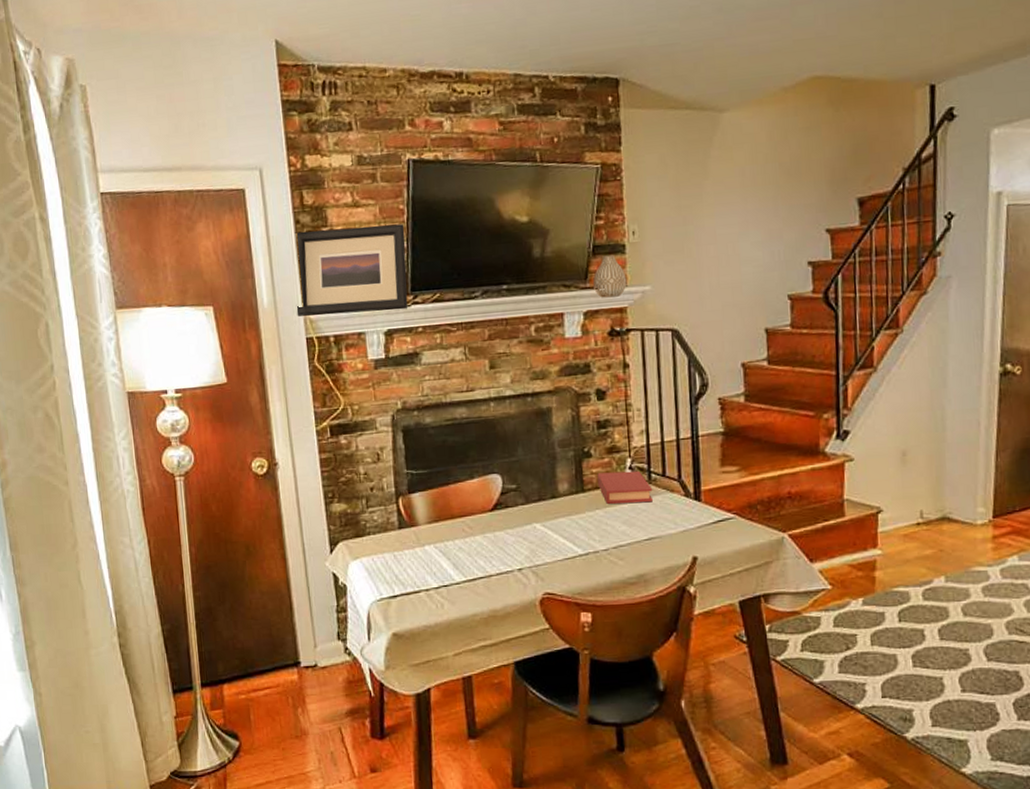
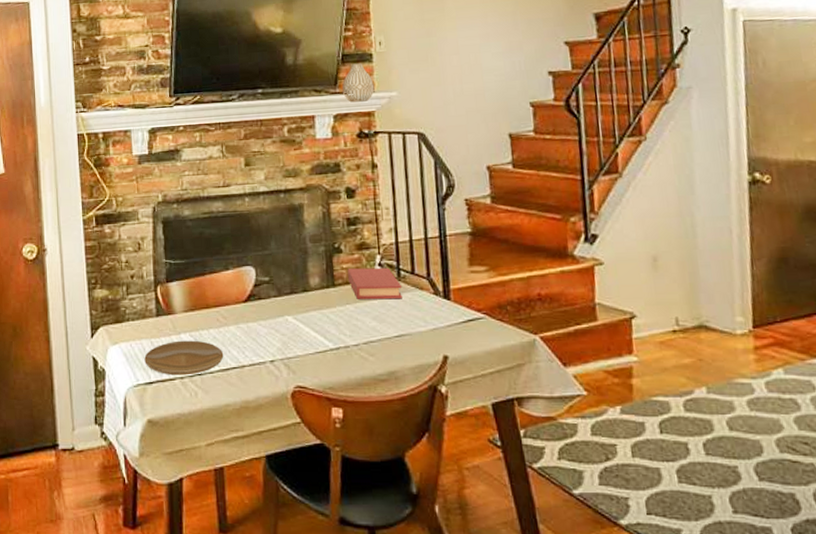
picture frame: present [295,224,408,317] -> none [70,33,171,115]
plate: none [387,551,470,588] -> present [144,340,224,376]

